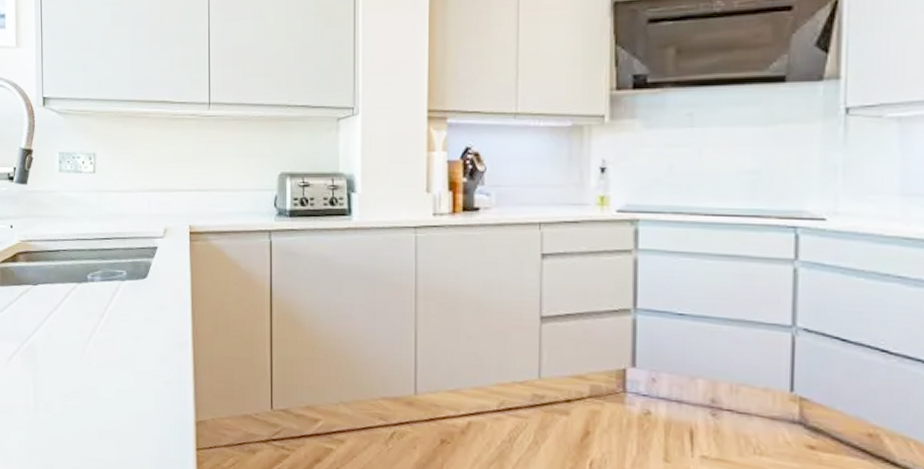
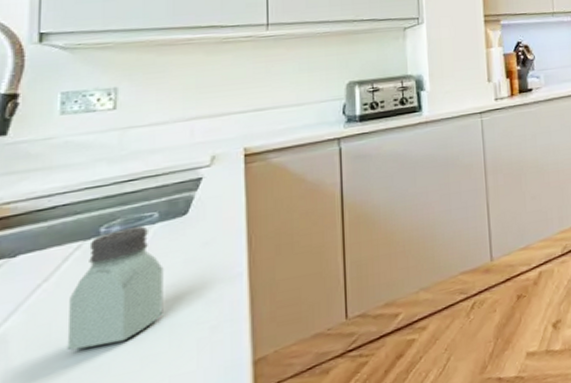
saltshaker: none [70,280,131,374] -> present [67,226,163,351]

